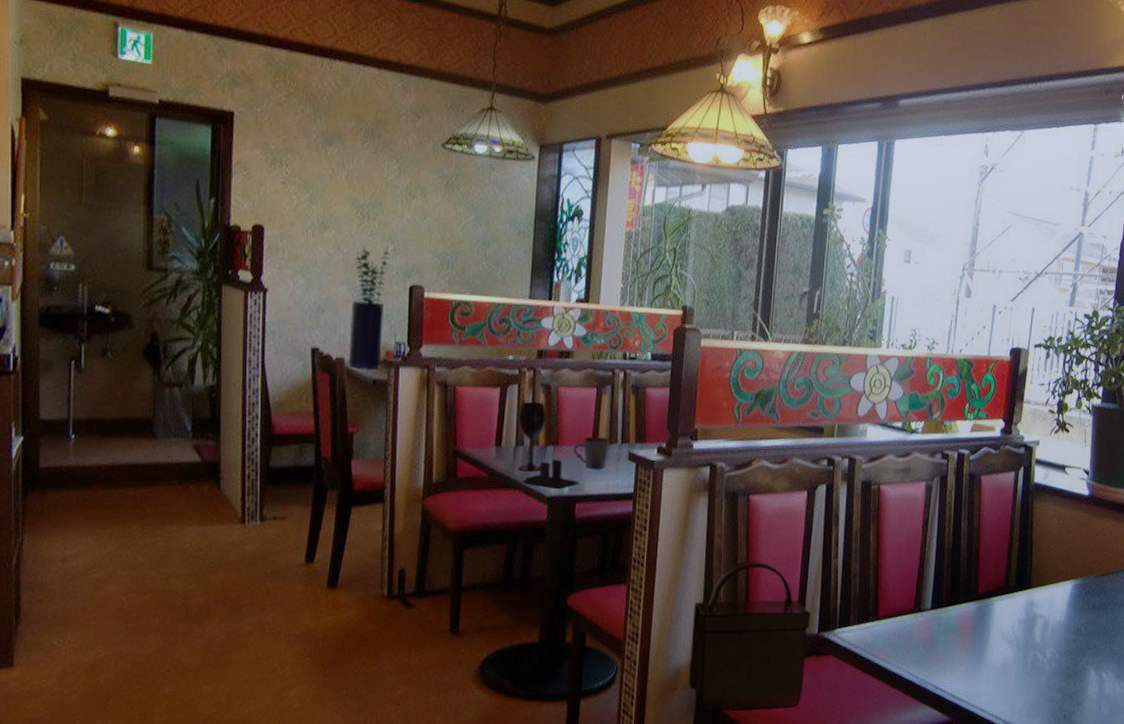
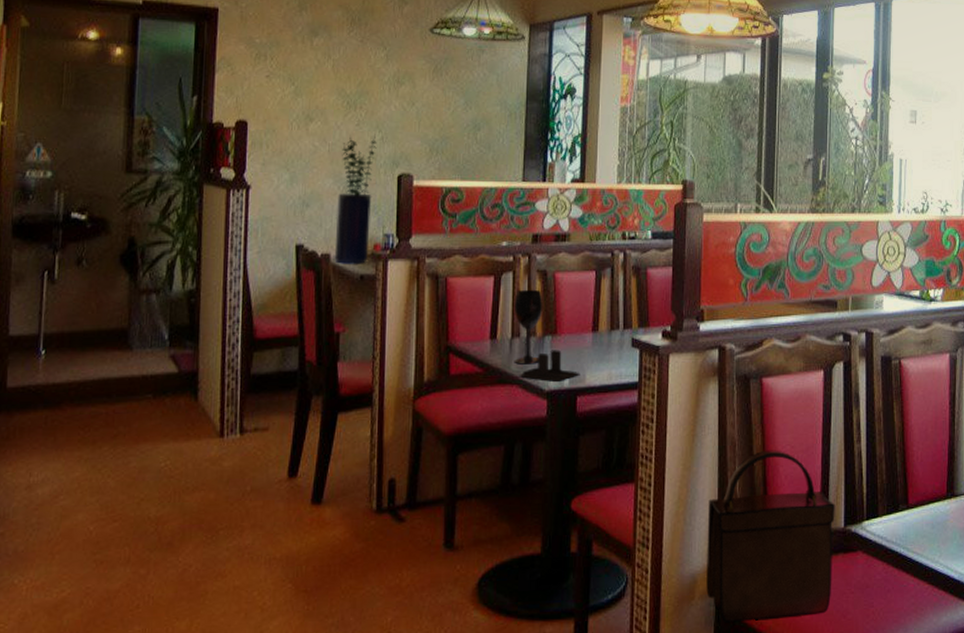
cup: present [573,436,609,471] -> none [573,323,610,360]

